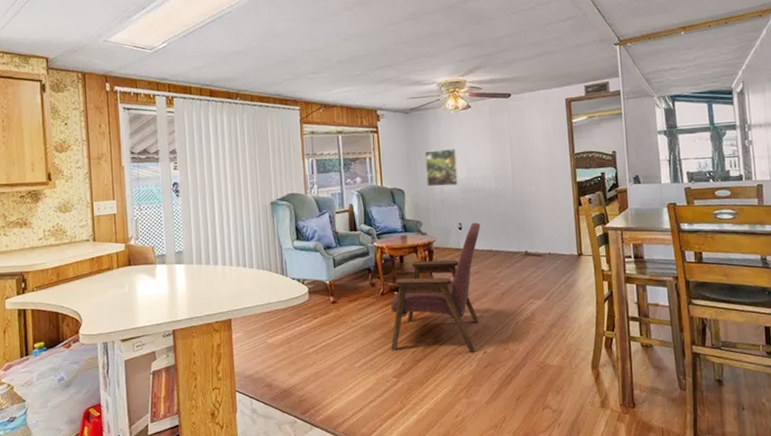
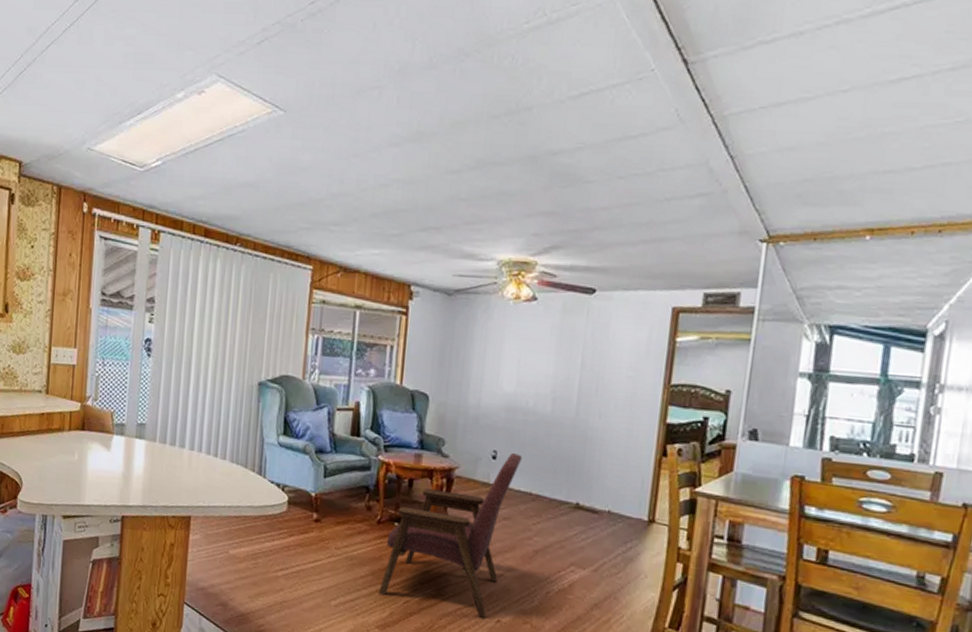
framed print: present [424,148,459,187] -> none [460,348,508,401]

